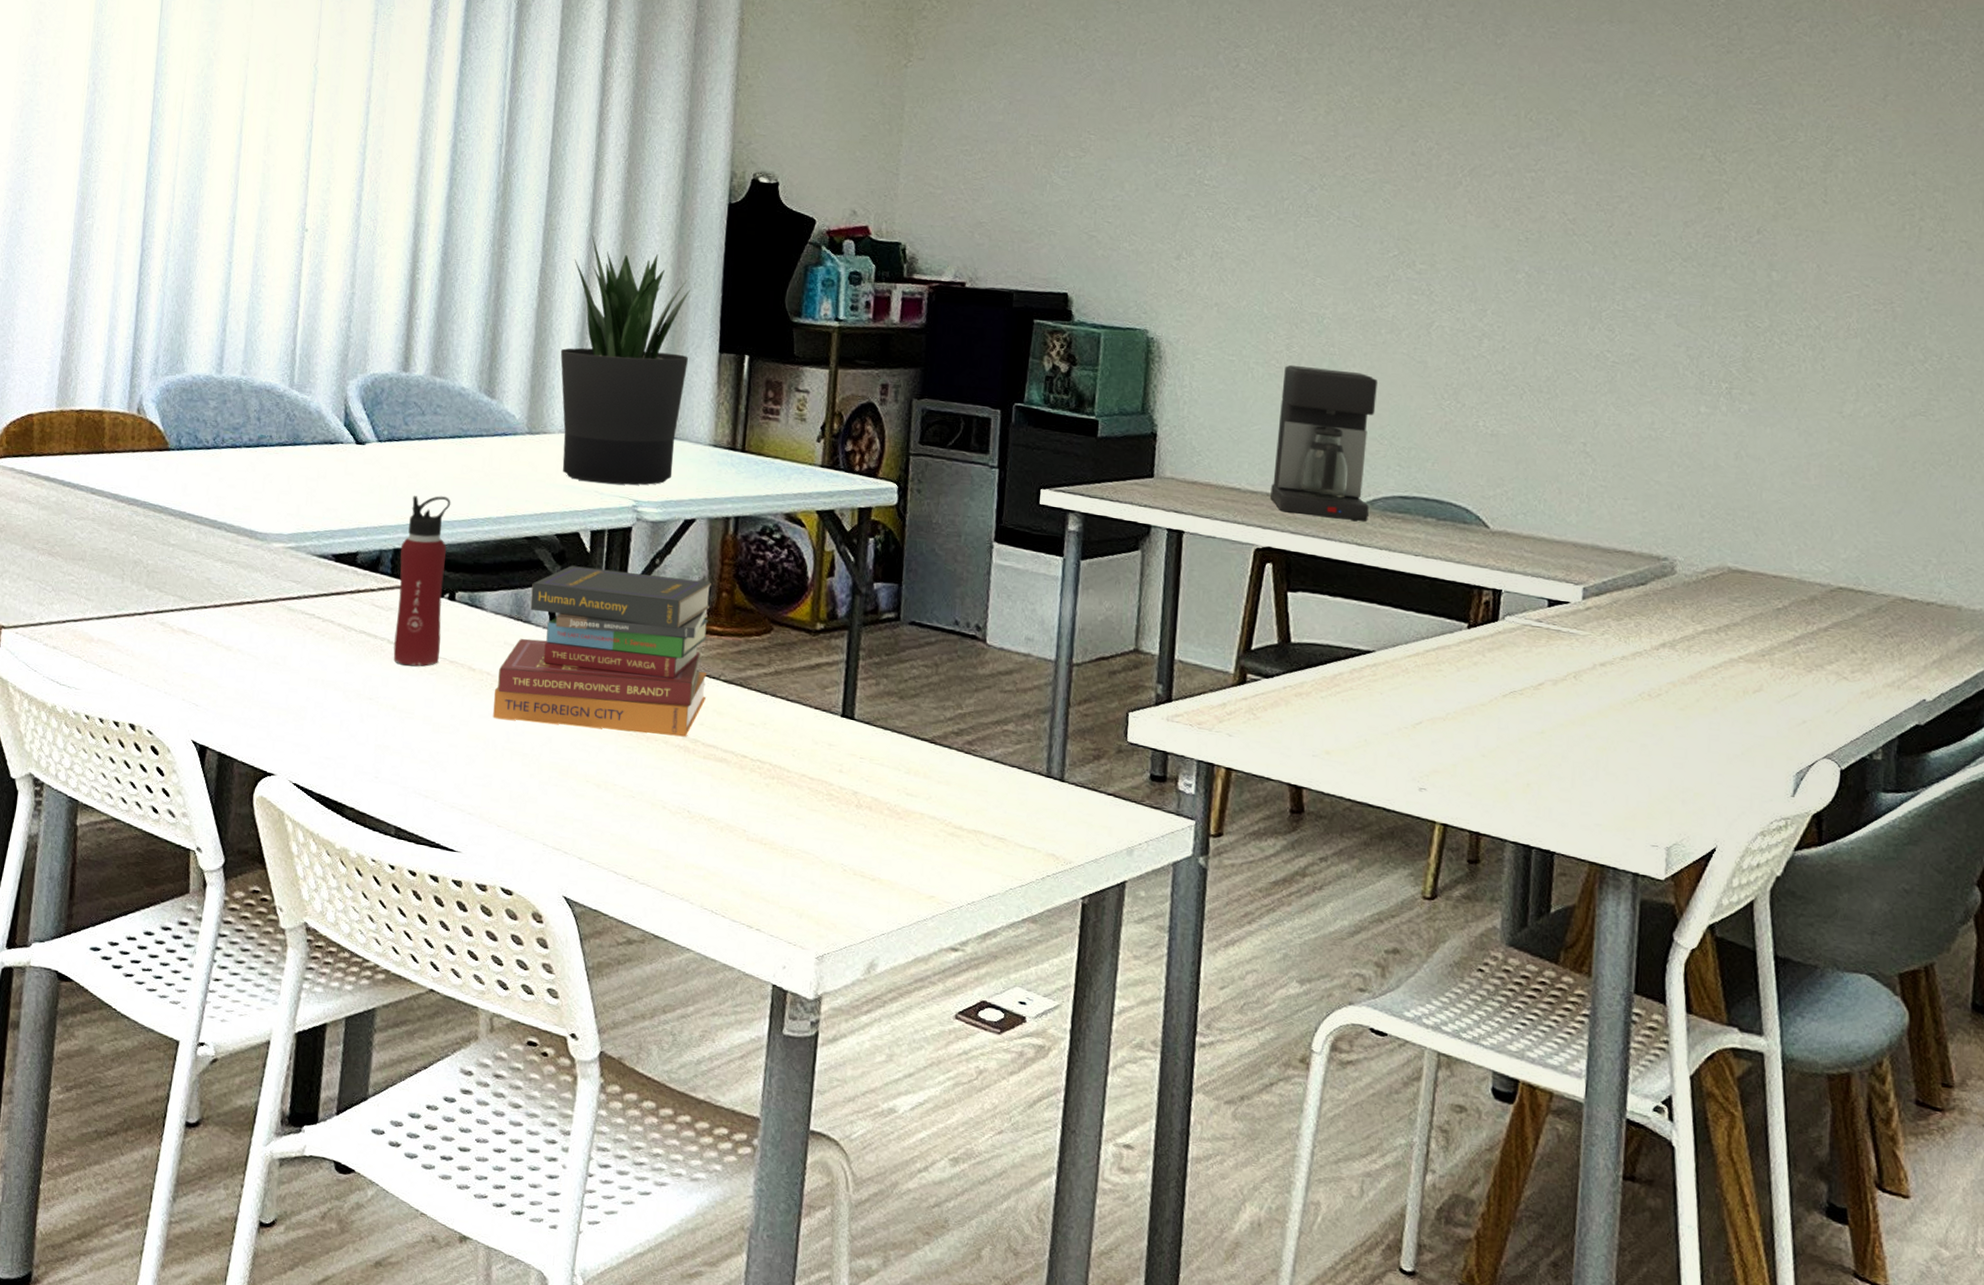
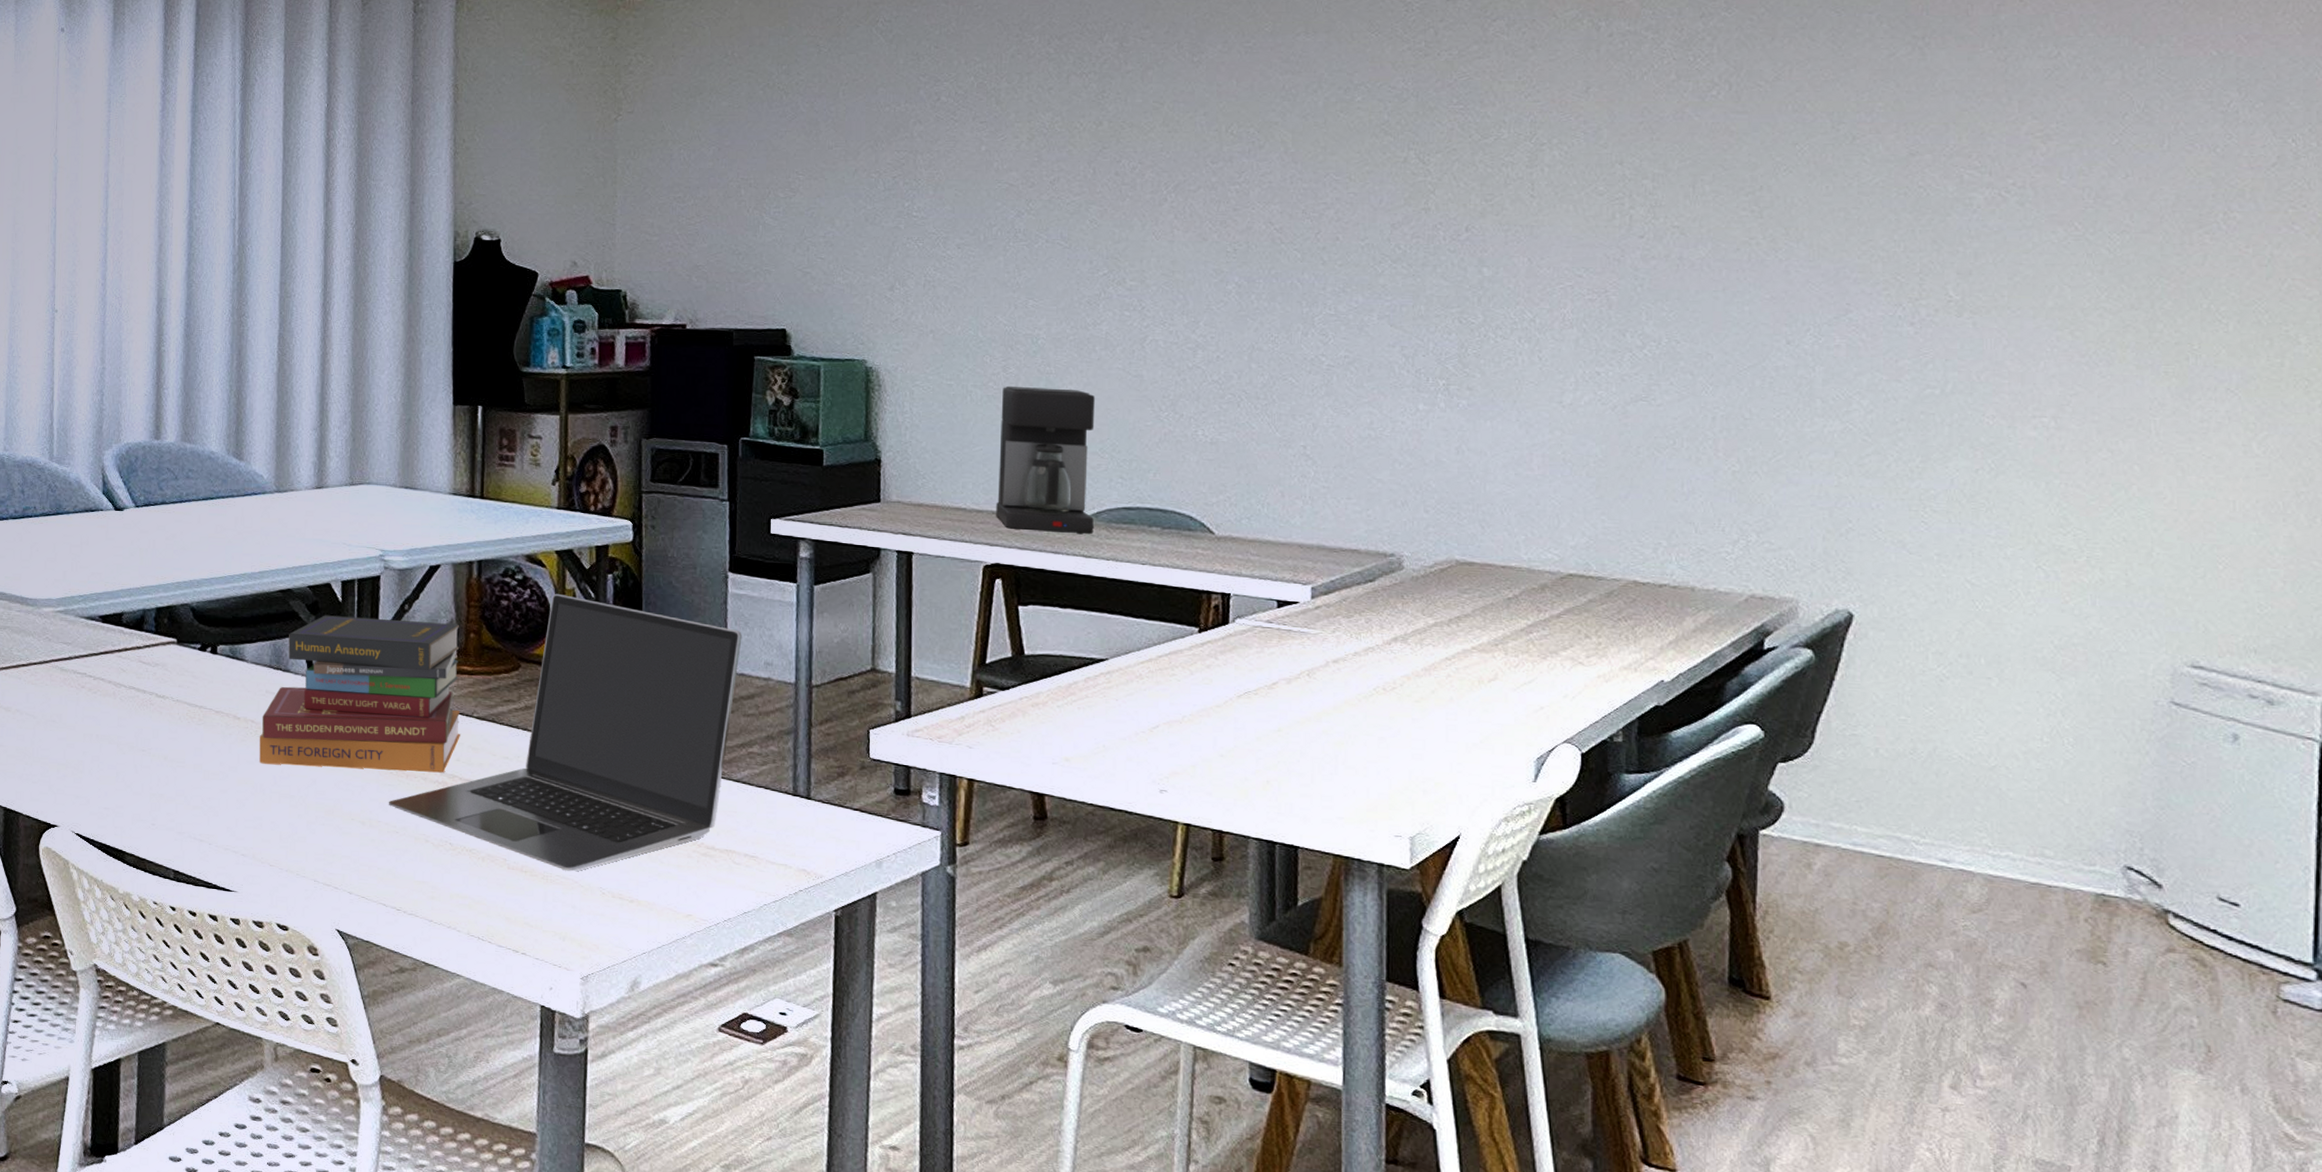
water bottle: present [393,495,451,666] -> none [162,555,208,718]
planter: present [560,236,690,485] -> none [302,300,424,536]
laptop: none [625,555,1004,846] -> present [388,593,742,872]

